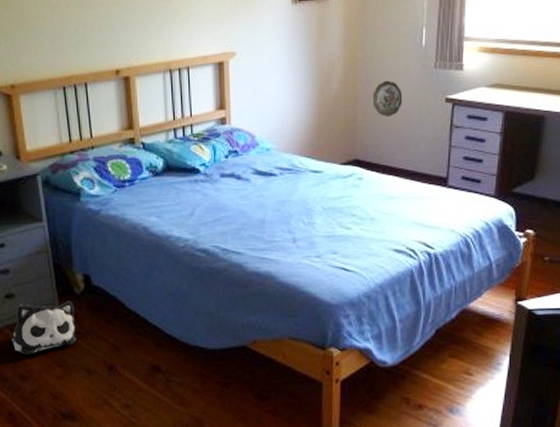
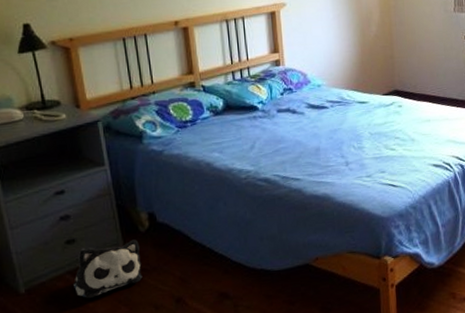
decorative plate: present [372,80,403,116] -> none [405,23,431,53]

